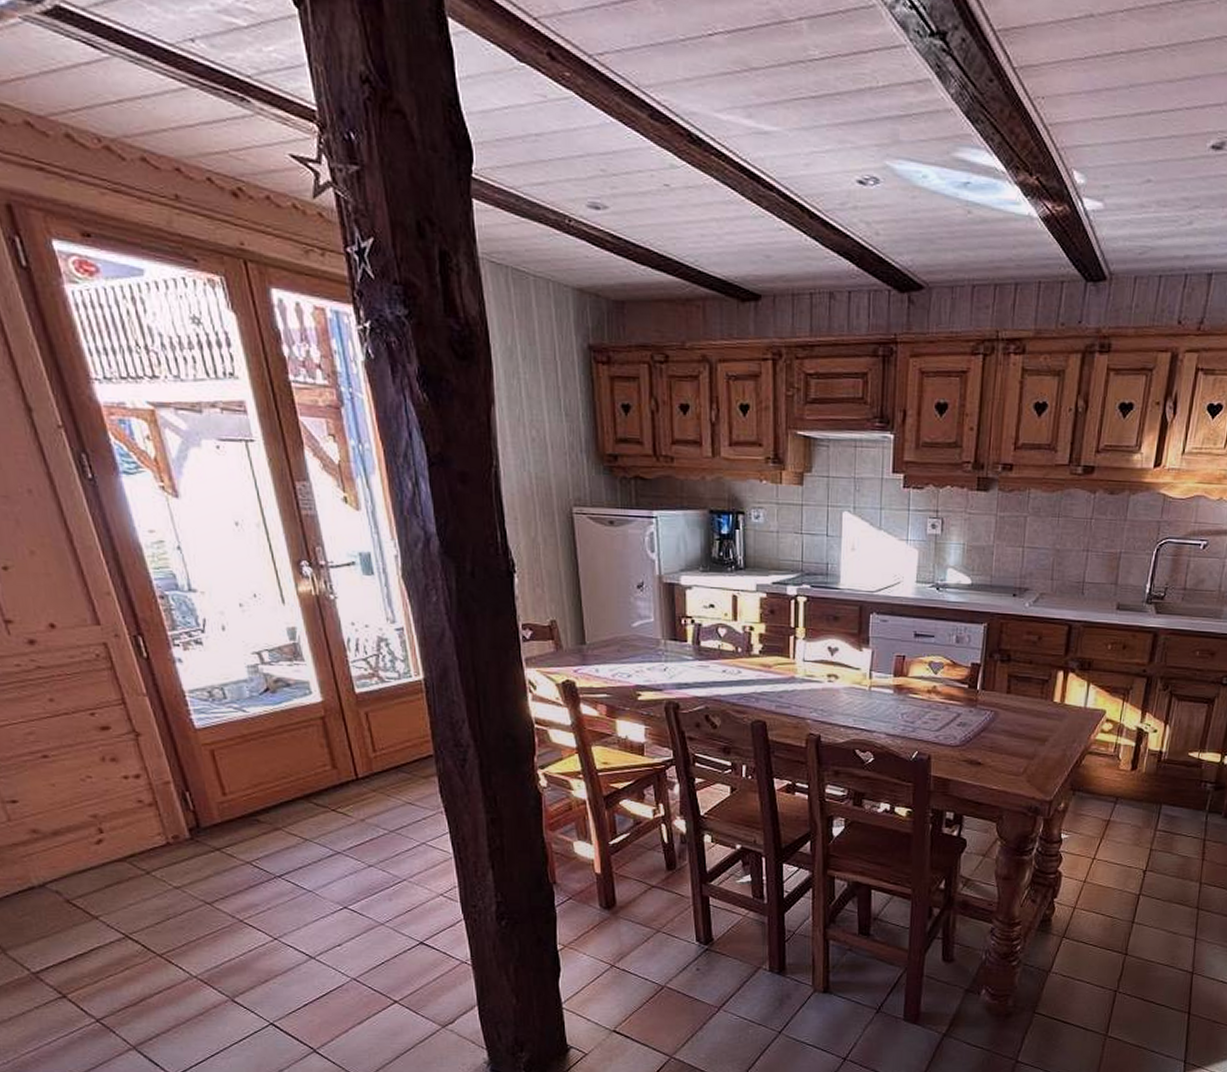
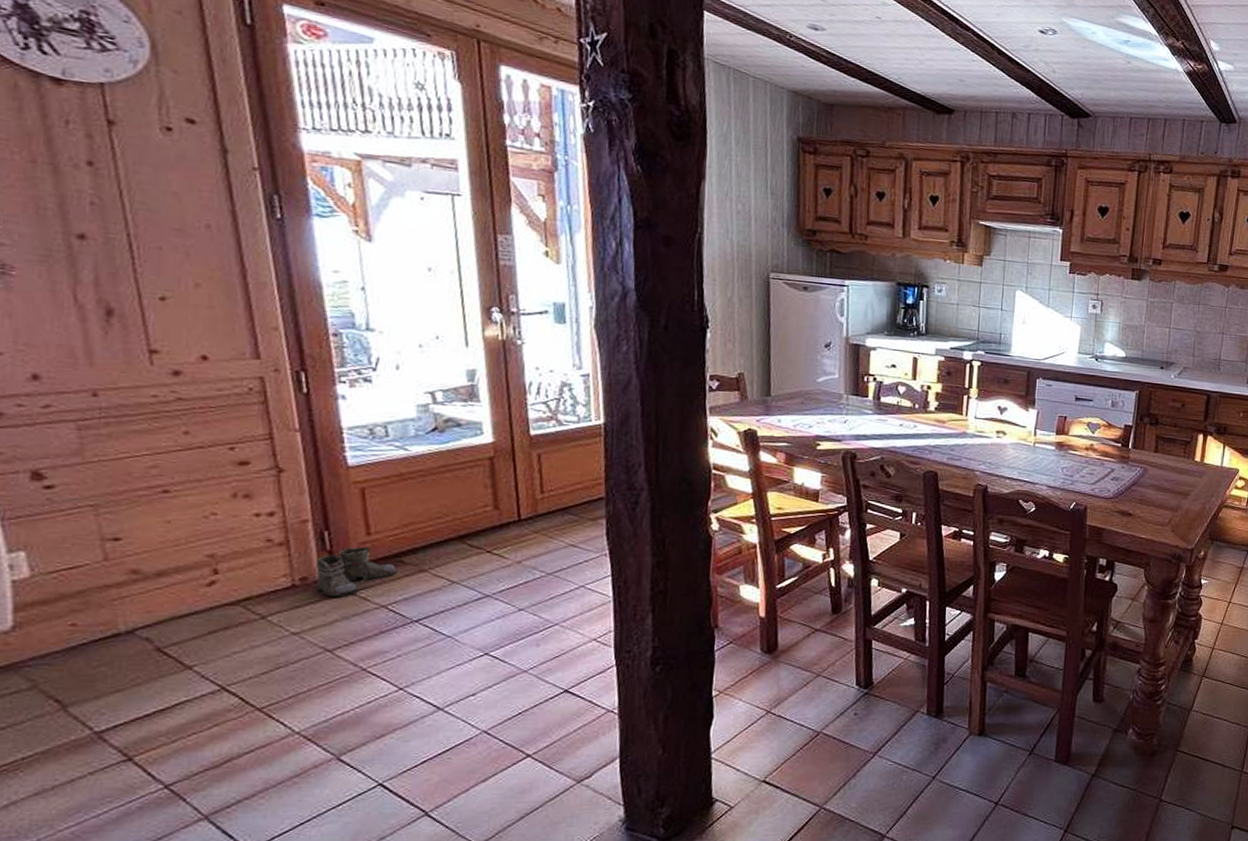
boots: none [181,806,255,855] -> present [307,546,397,598]

